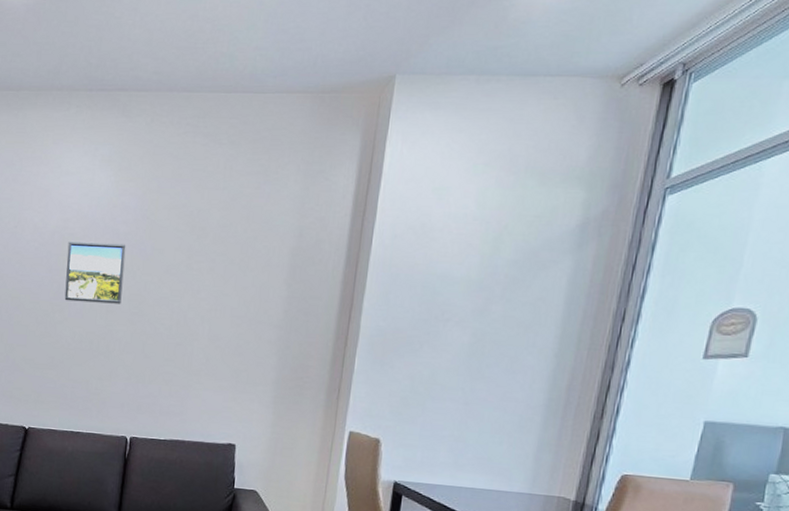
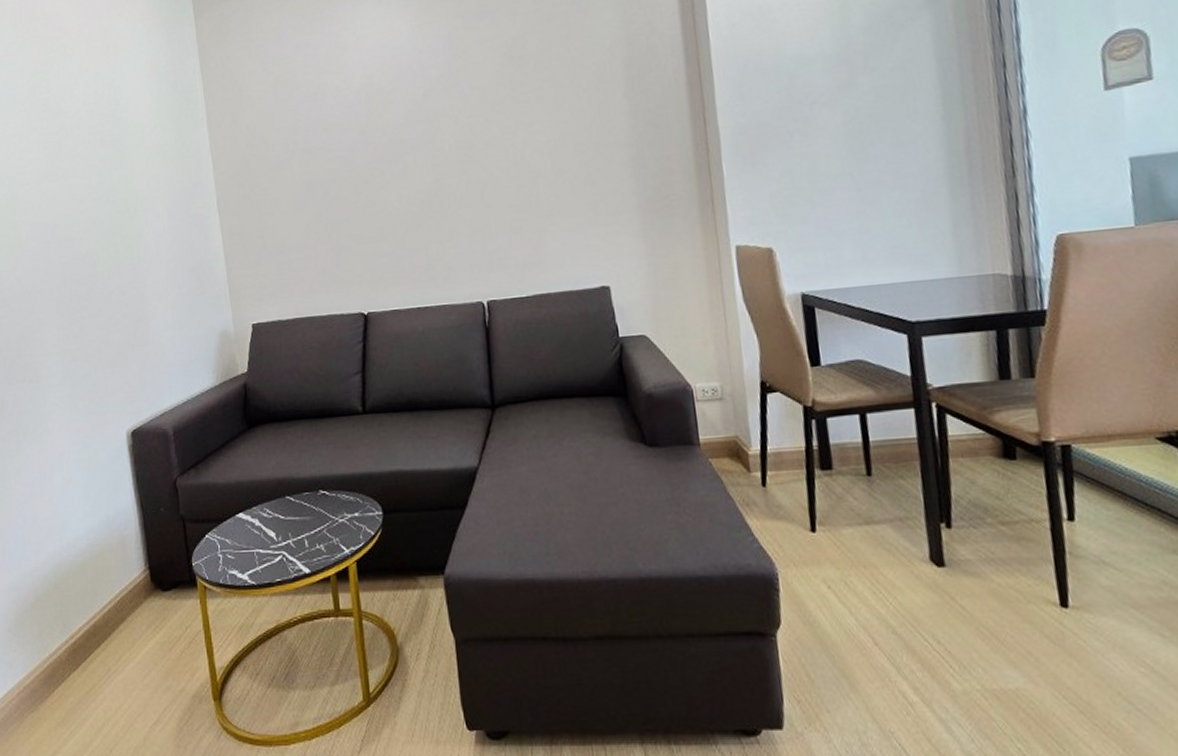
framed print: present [64,241,126,304] -> none [376,89,448,163]

